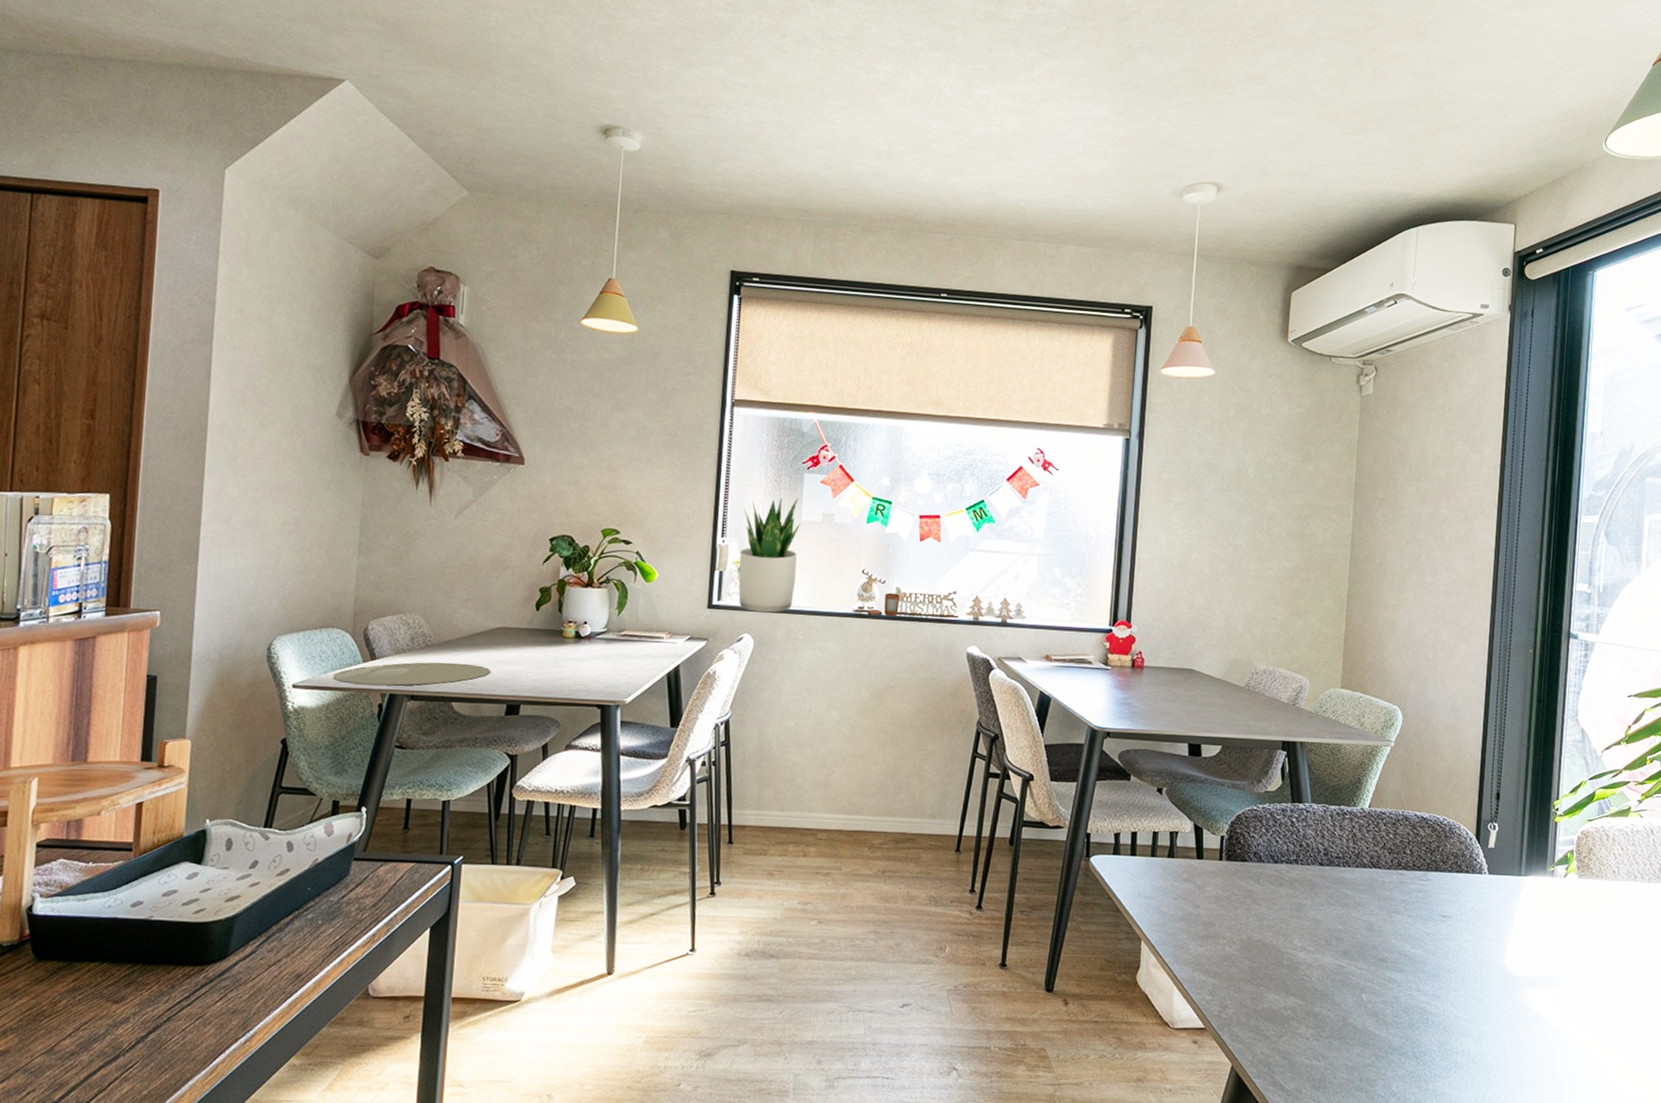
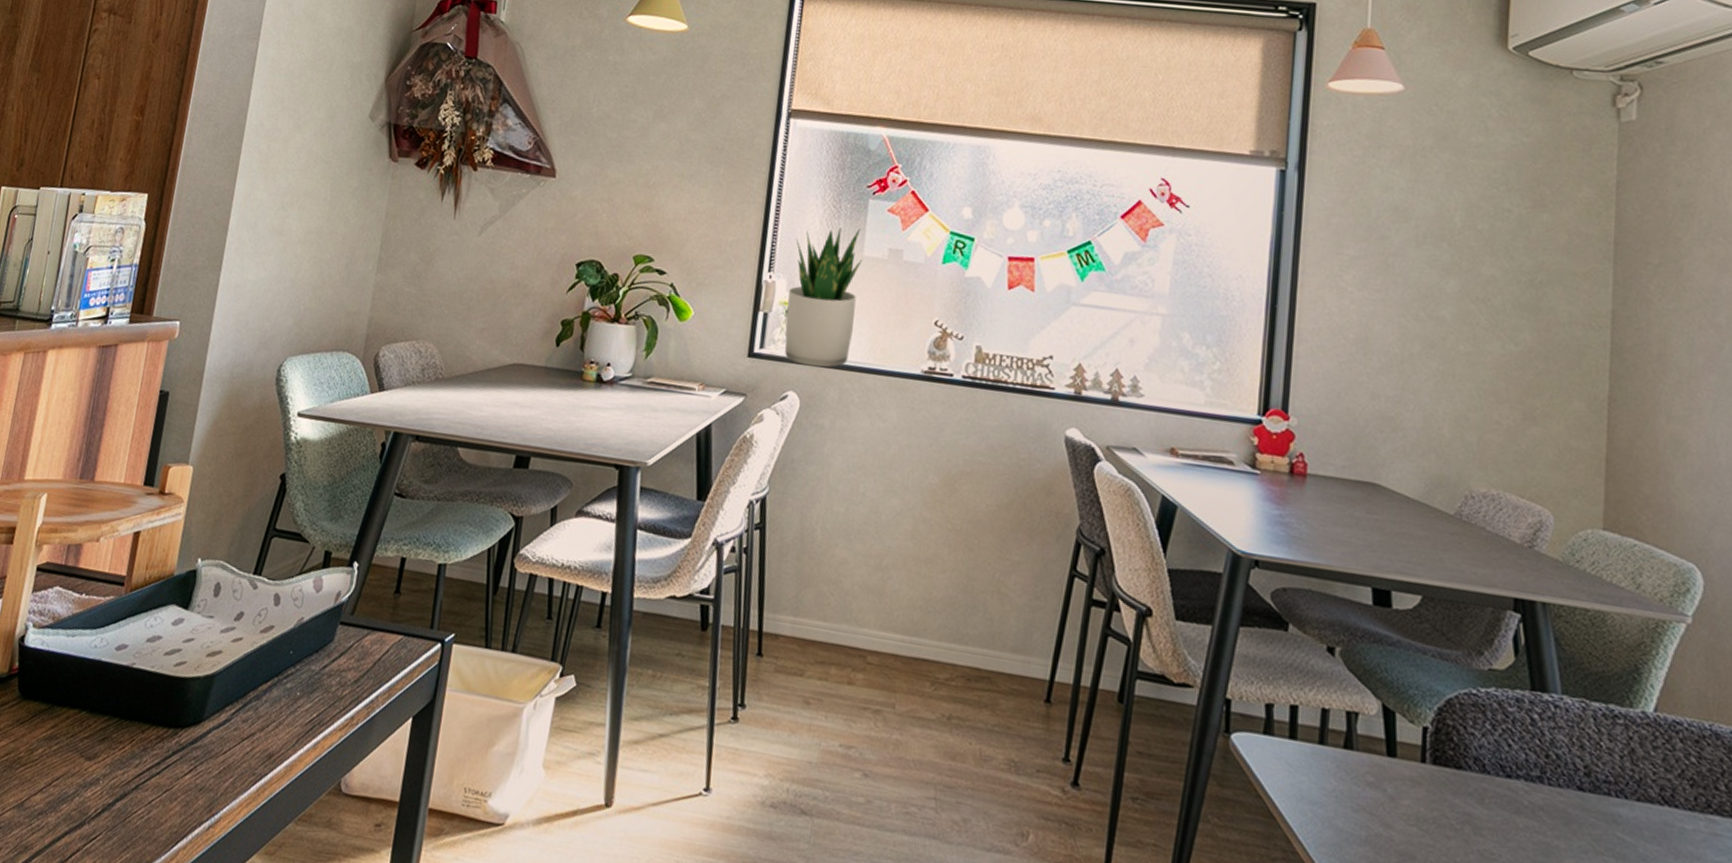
placemat: present [332,662,491,686] -> none [338,397,502,425]
candle: present [867,592,900,617] -> none [939,351,981,383]

